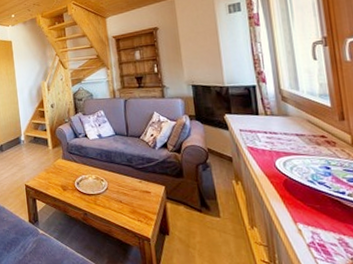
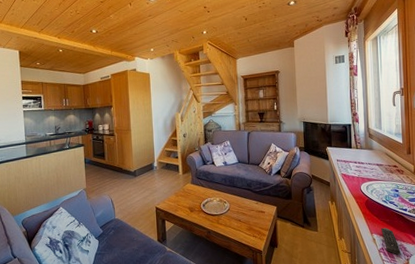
remote control: none [309,216,341,252] -> present [381,228,401,255]

